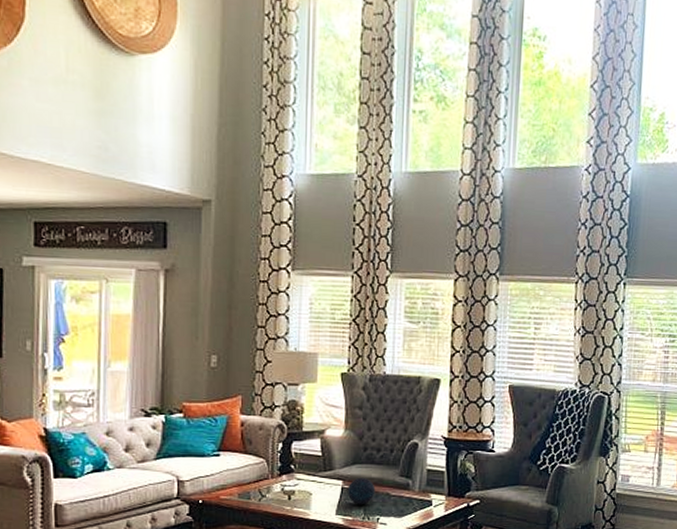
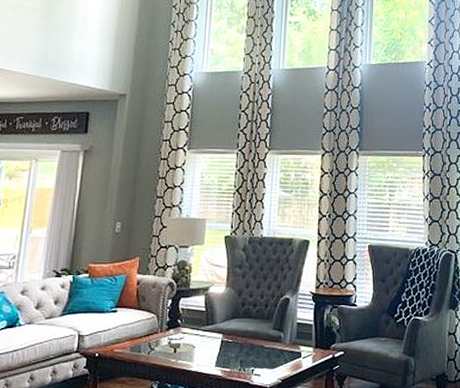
decorative orb: present [347,477,376,505] -> none [226,331,251,357]

